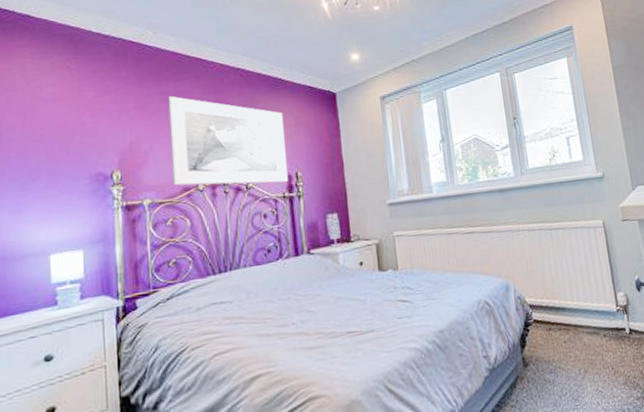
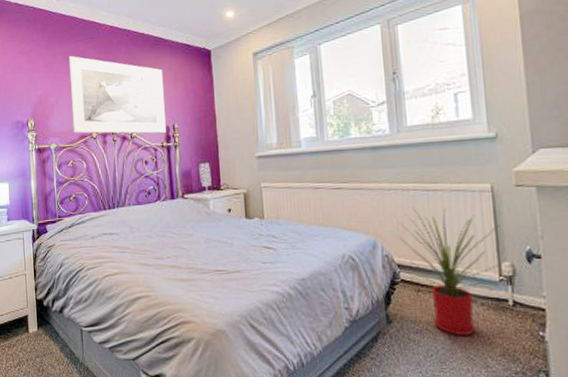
house plant: none [528,246,619,370] -> present [399,207,504,335]

